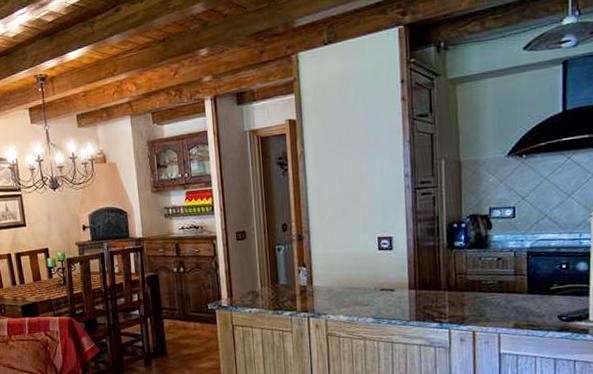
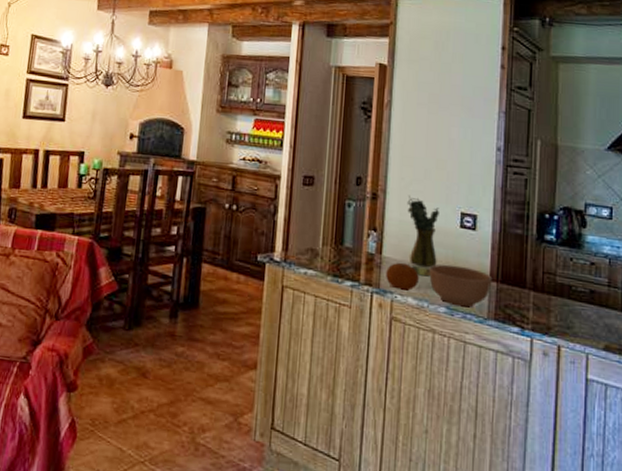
fruit: none [318,288,347,311] -> present [386,262,419,291]
vase: none [329,231,361,296] -> present [407,195,439,277]
bowl: none [355,282,411,316] -> present [429,264,493,308]

